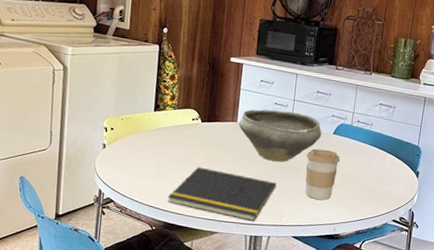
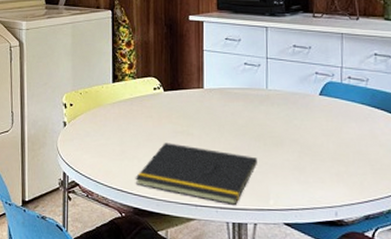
bowl: present [239,109,322,162] -> none [206,72,306,132]
coffee cup: present [305,148,341,200] -> none [289,114,333,177]

